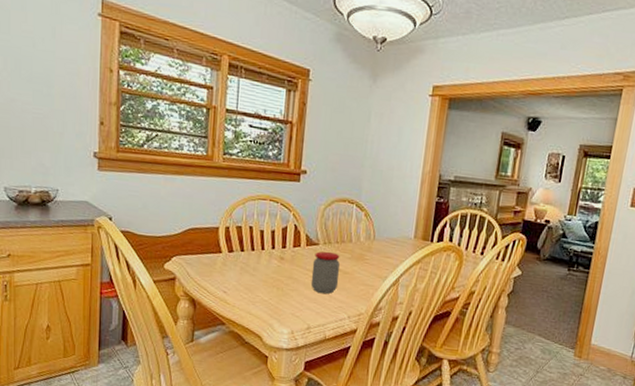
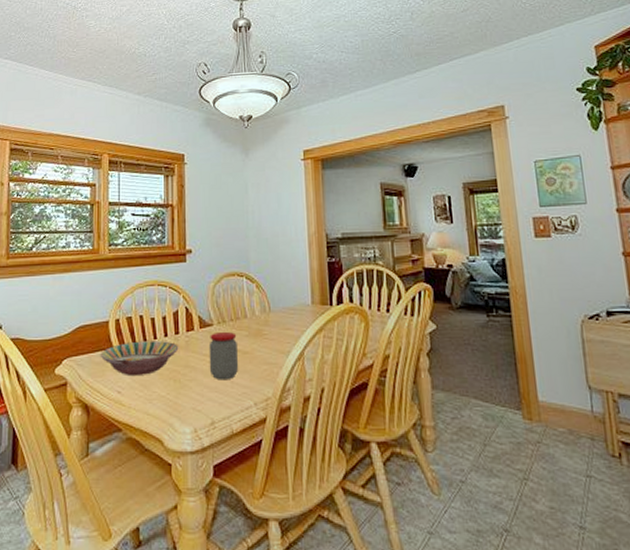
serving bowl: none [208,249,285,281] -> present [100,341,179,377]

